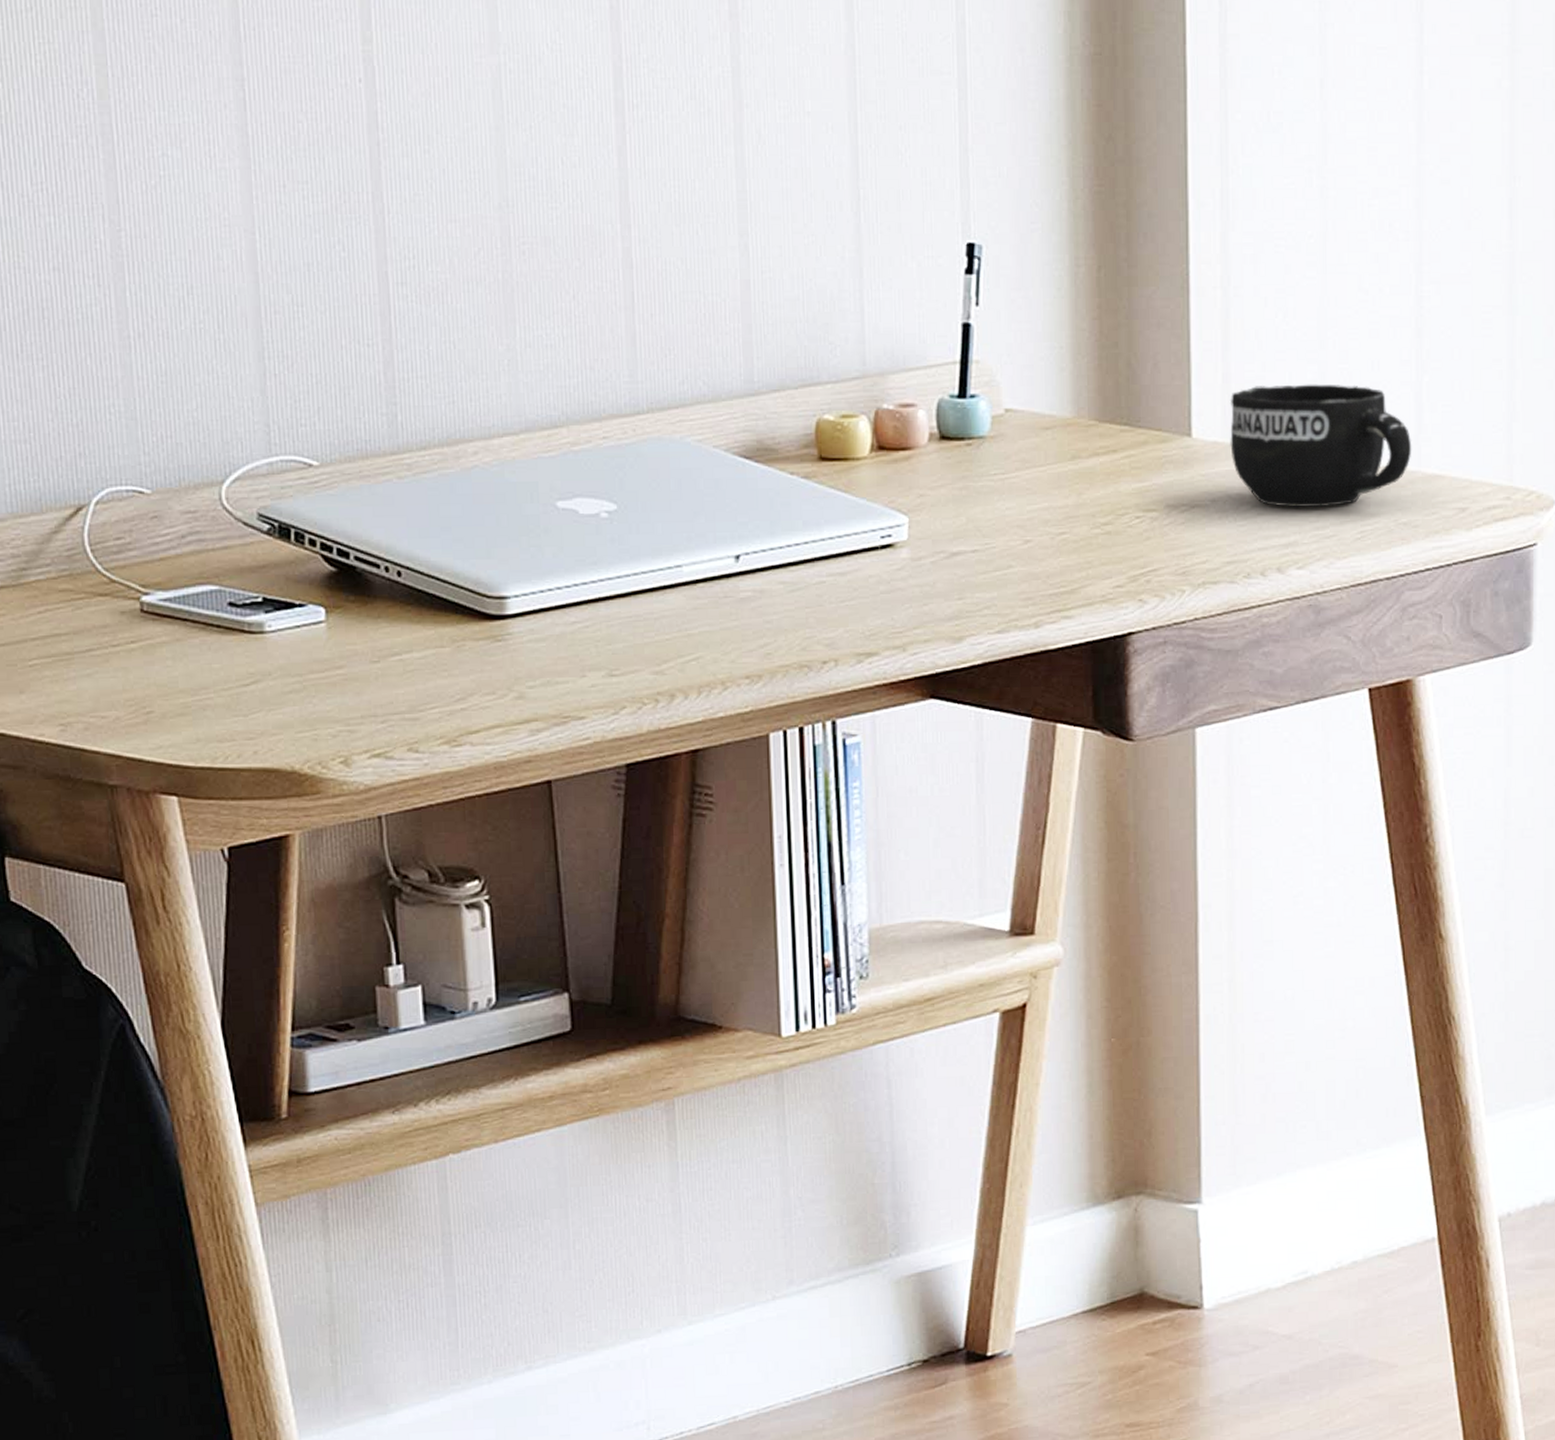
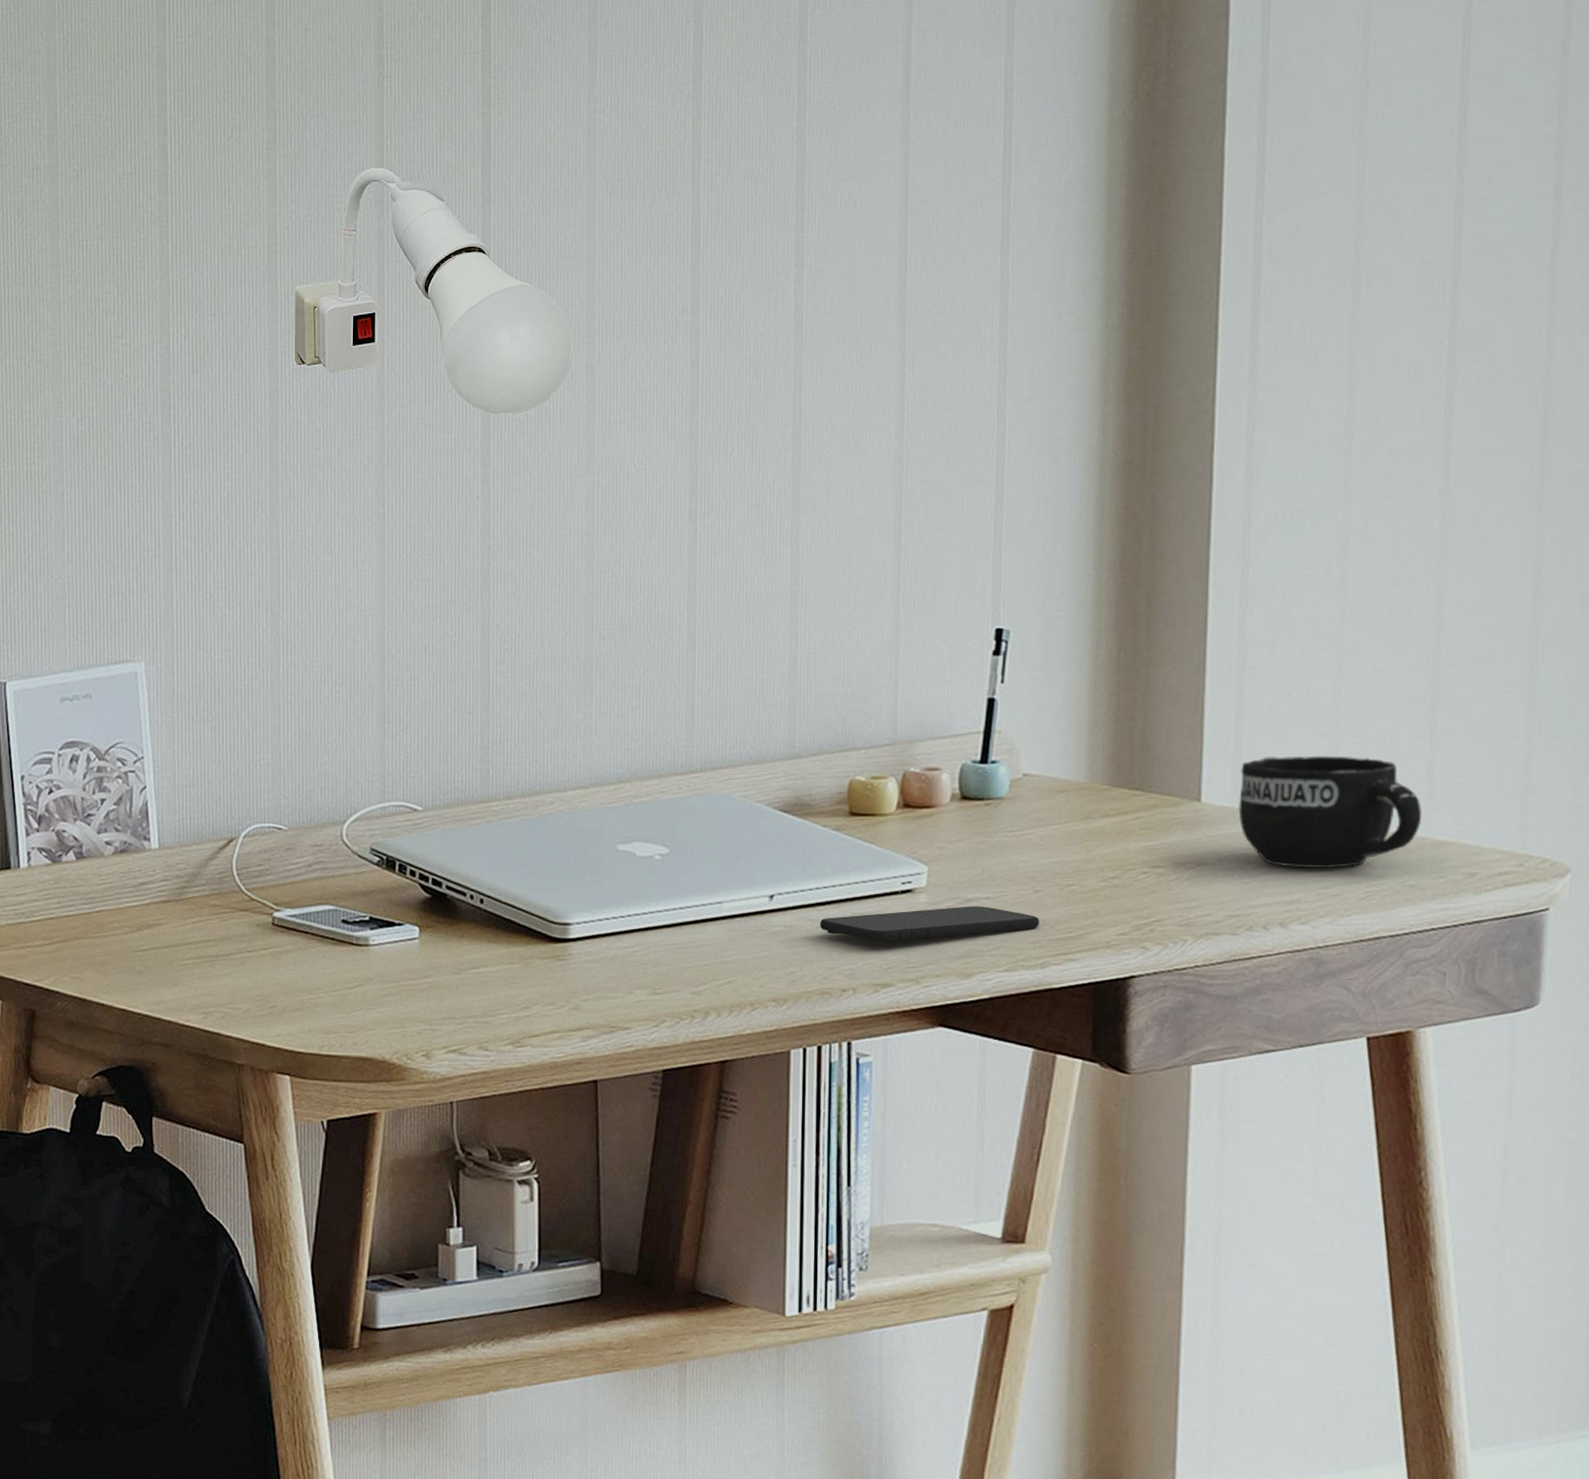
smartphone: none [792,560,1031,605] -> present [819,906,1039,941]

